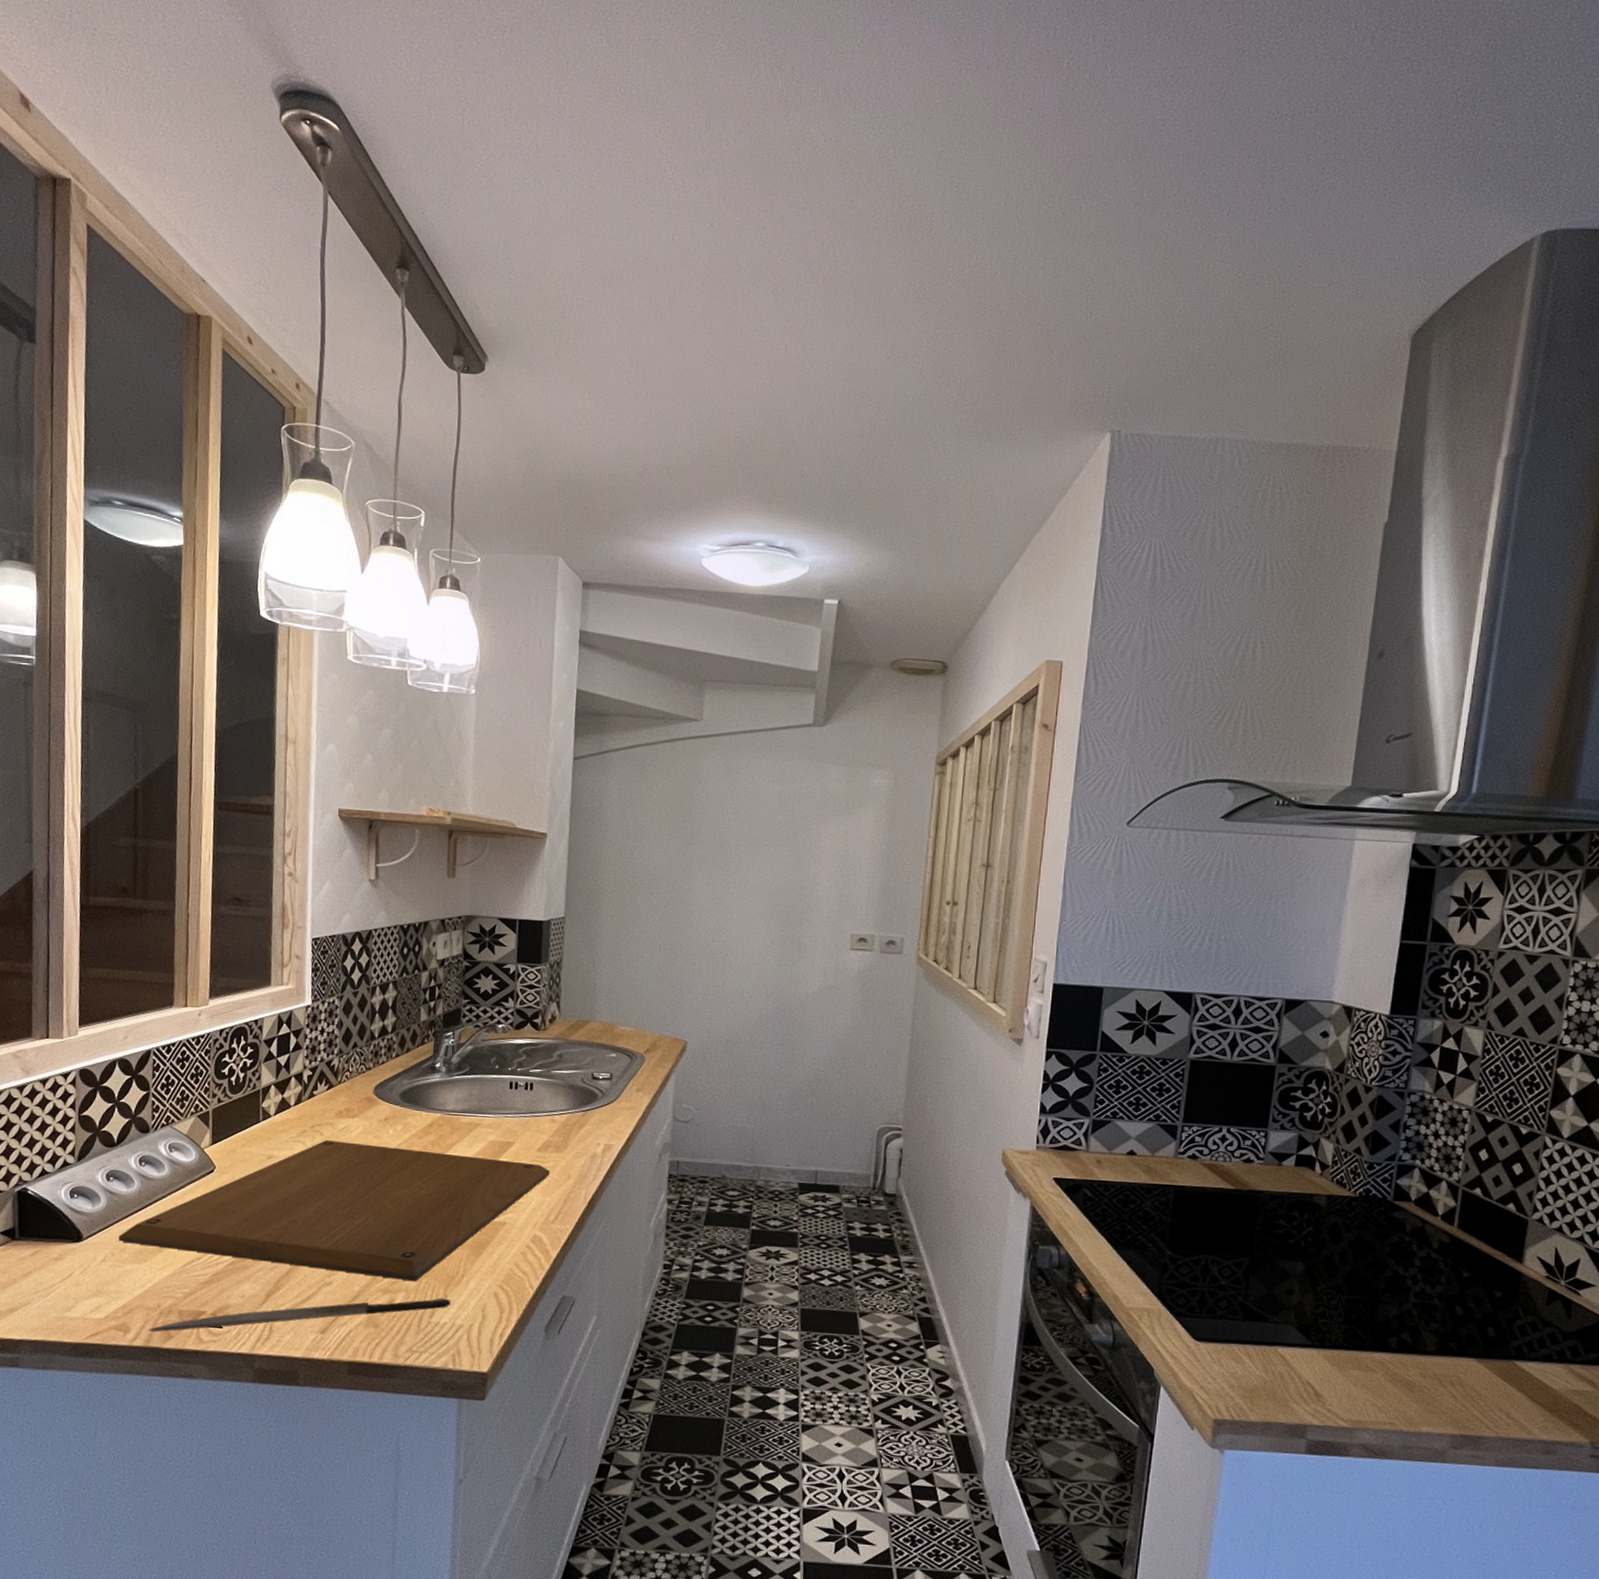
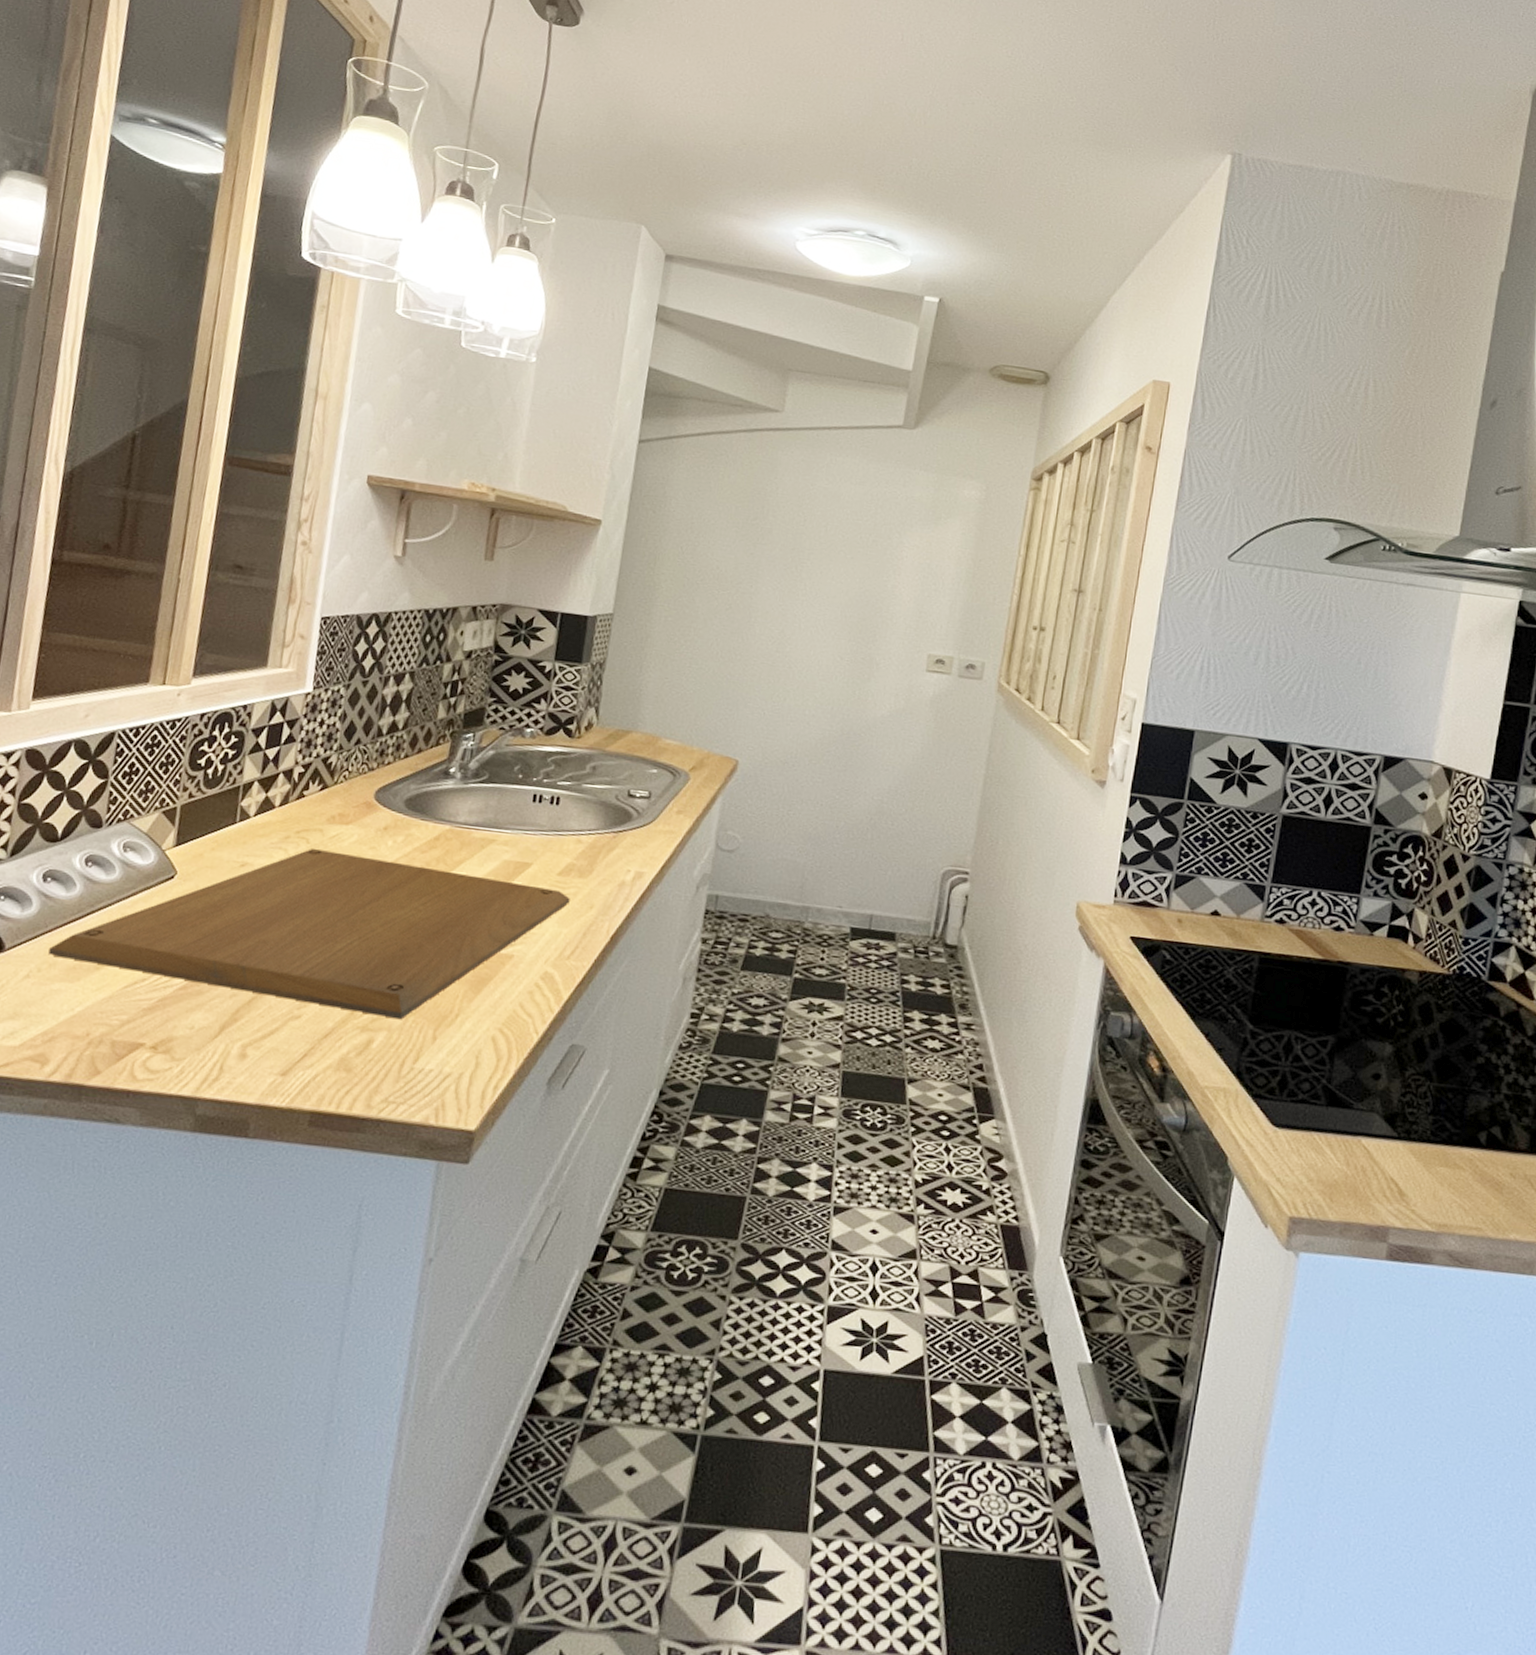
kitchen knife: present [147,1298,451,1333] -> none [69,1040,441,1067]

